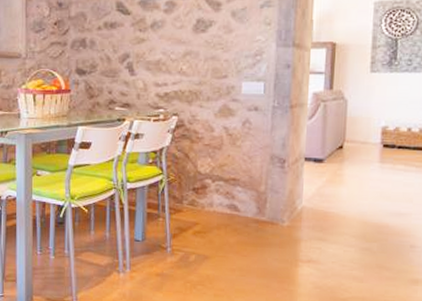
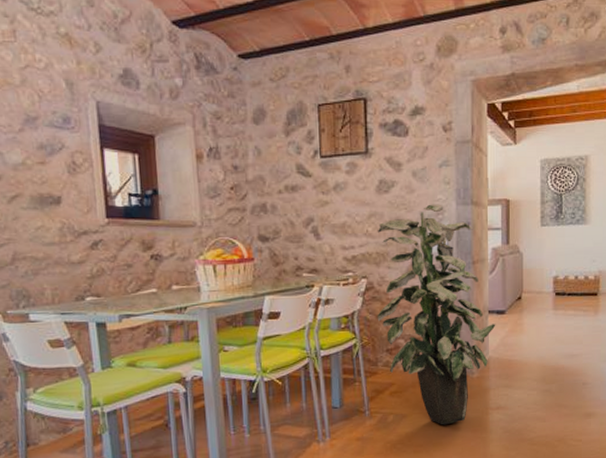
indoor plant: none [185,45,312,272] -> present [377,204,496,425]

